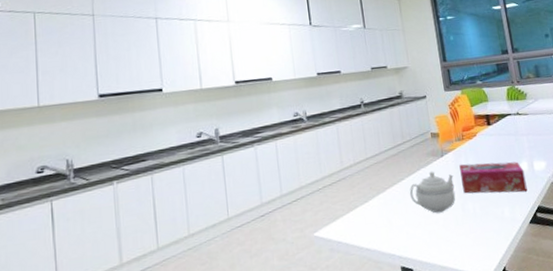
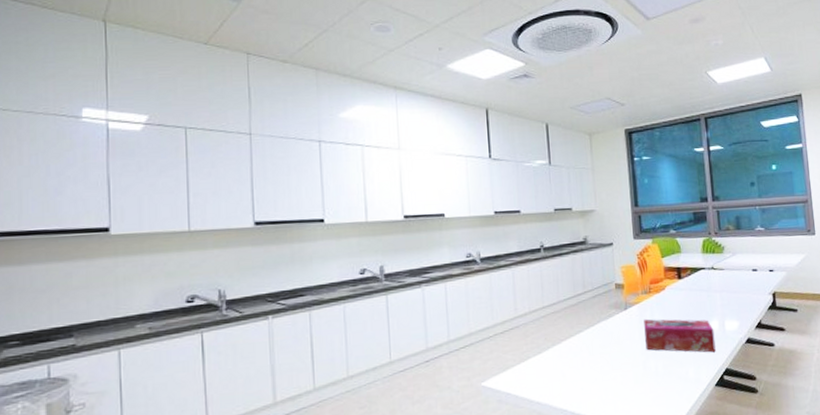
teapot: present [409,171,456,213] -> none [587,324,637,370]

